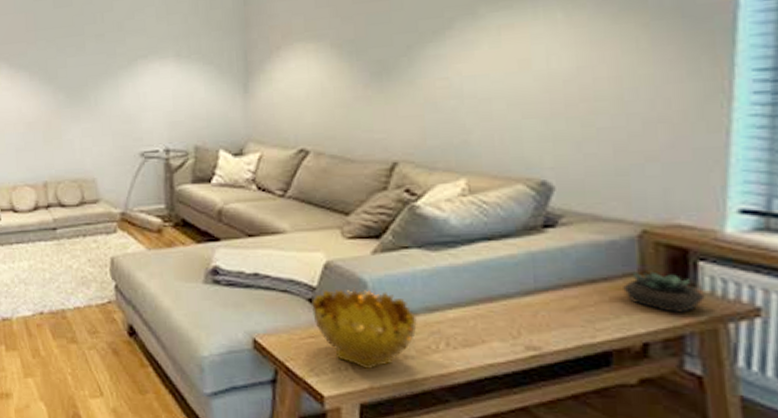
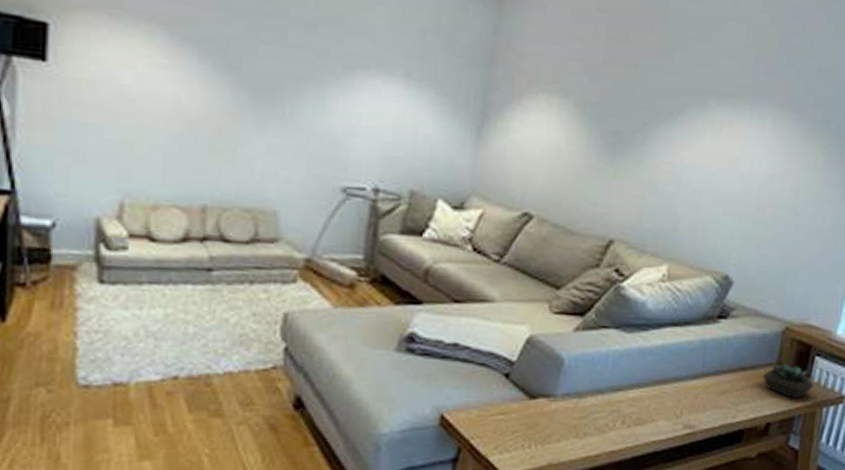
decorative bowl: present [312,287,417,370] -> none [506,364,602,447]

